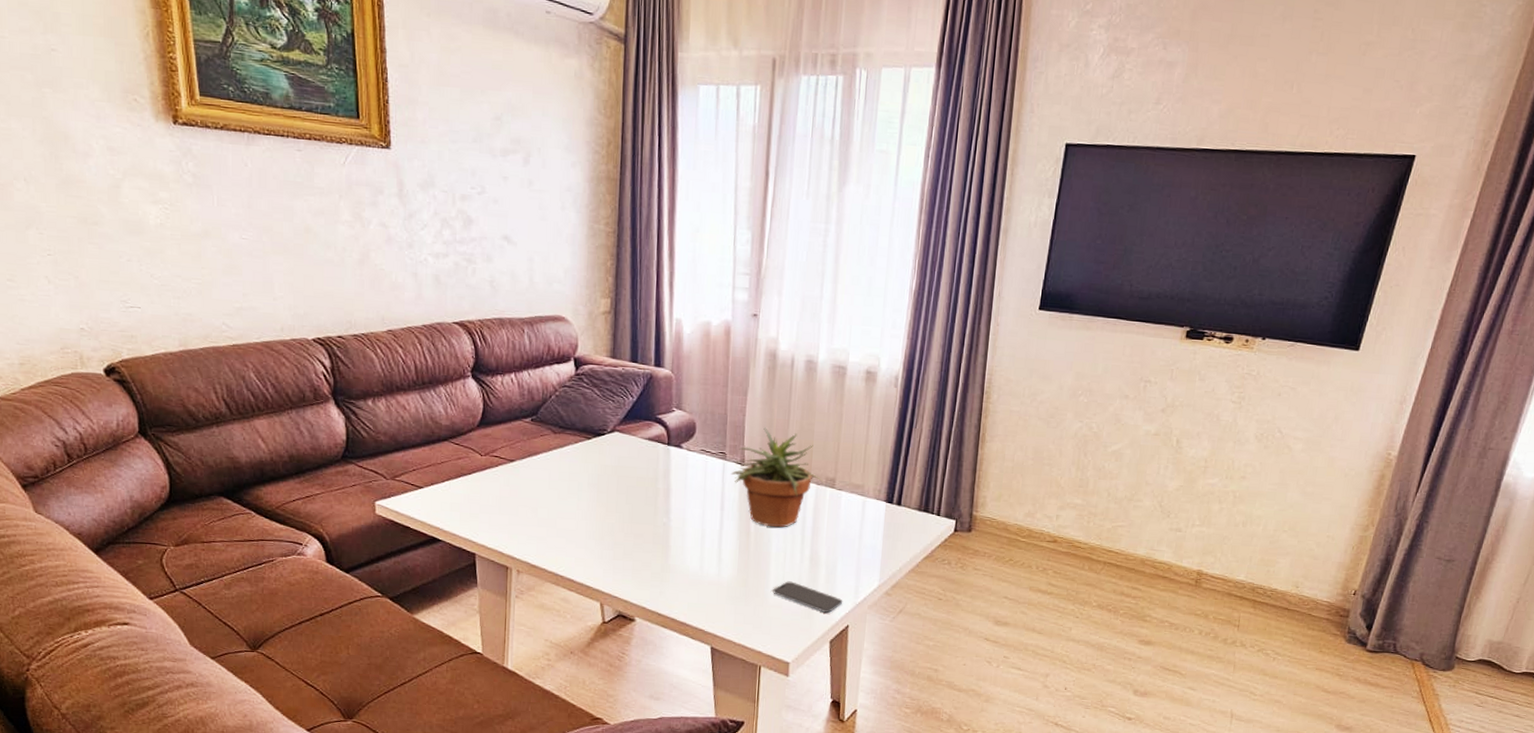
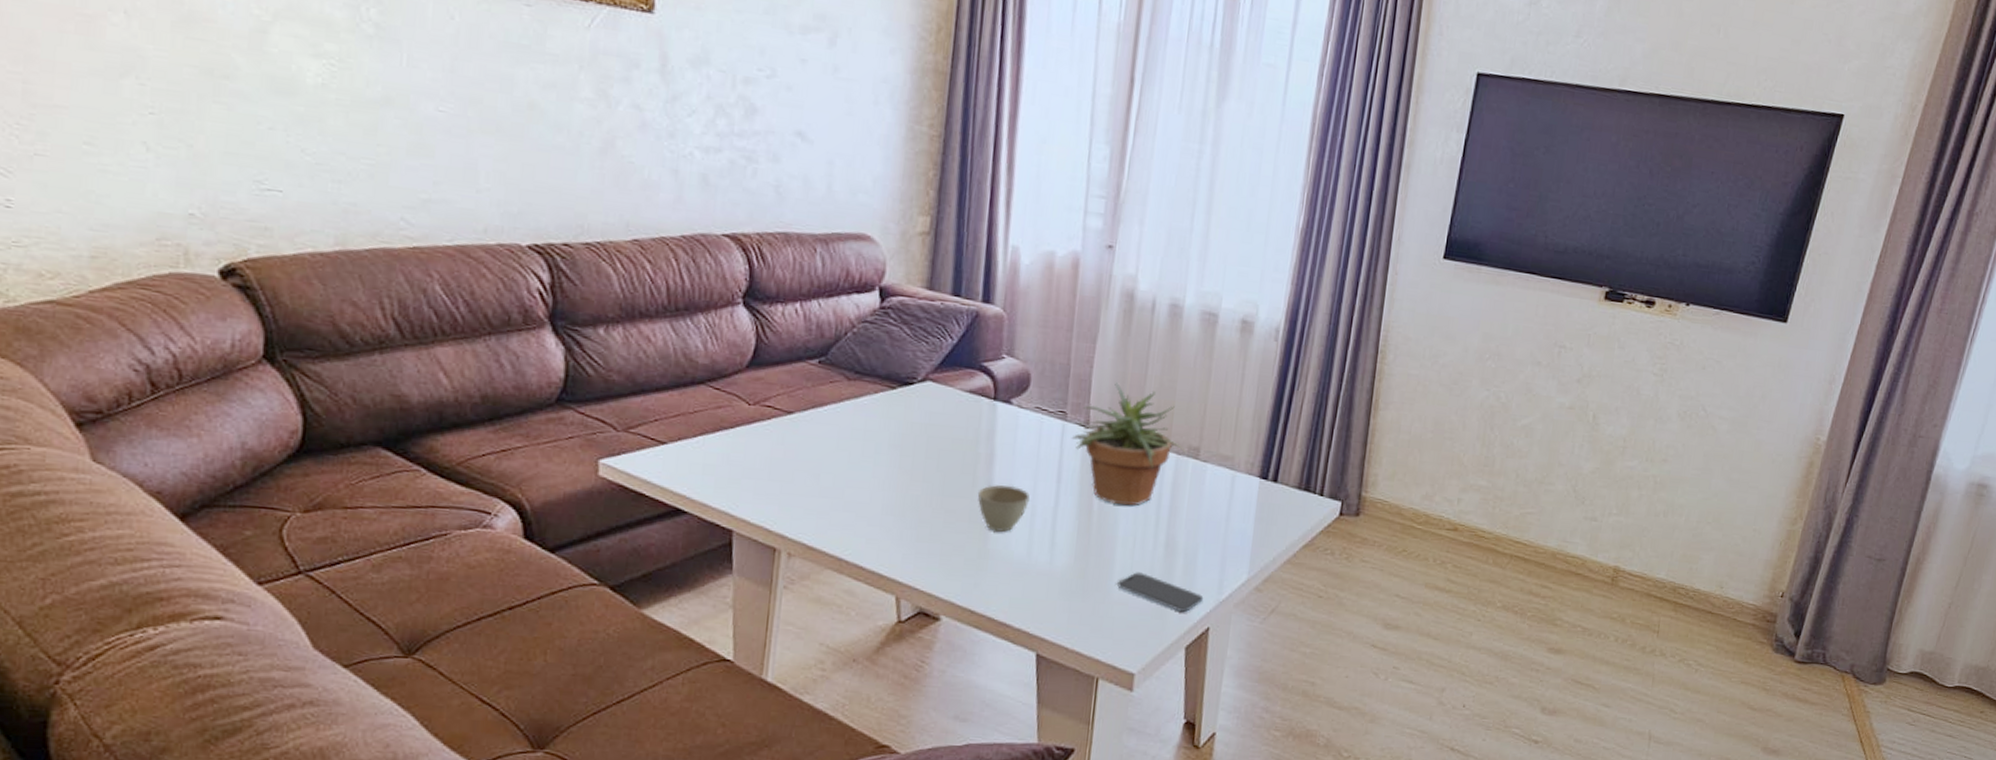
cup: none [658,513,700,551] -> present [977,485,1030,532]

